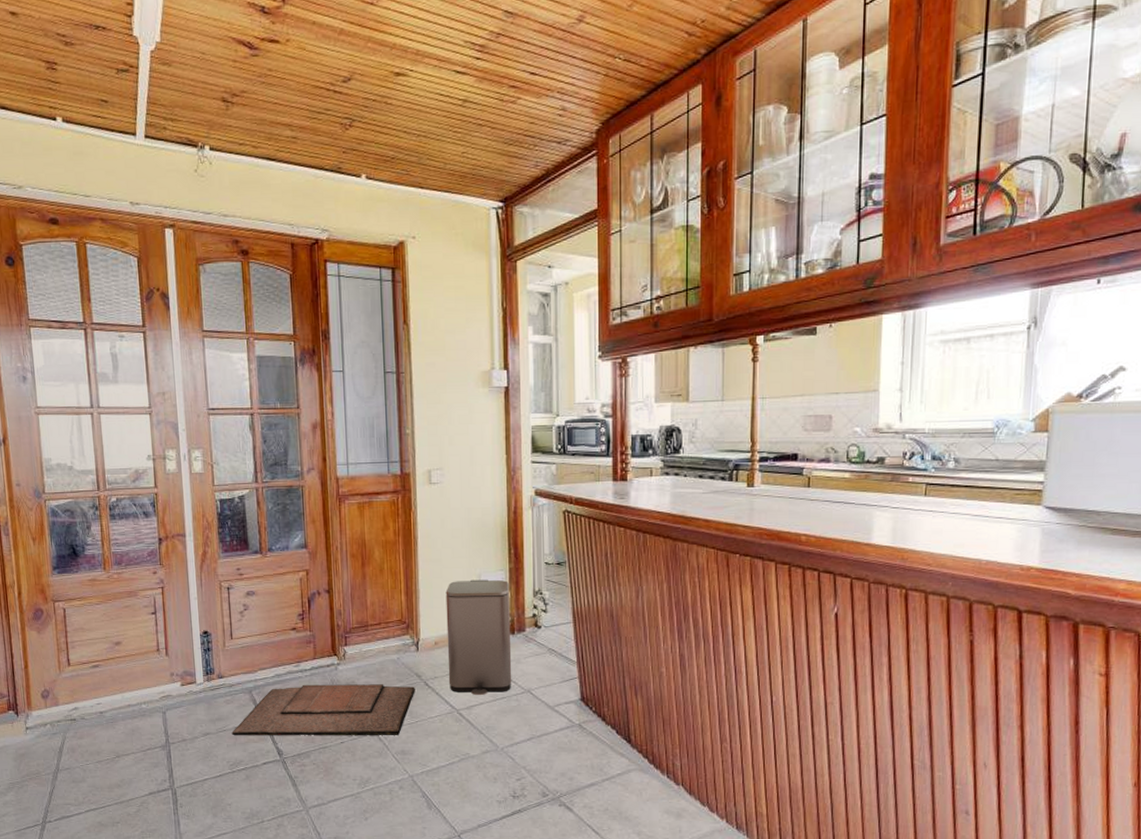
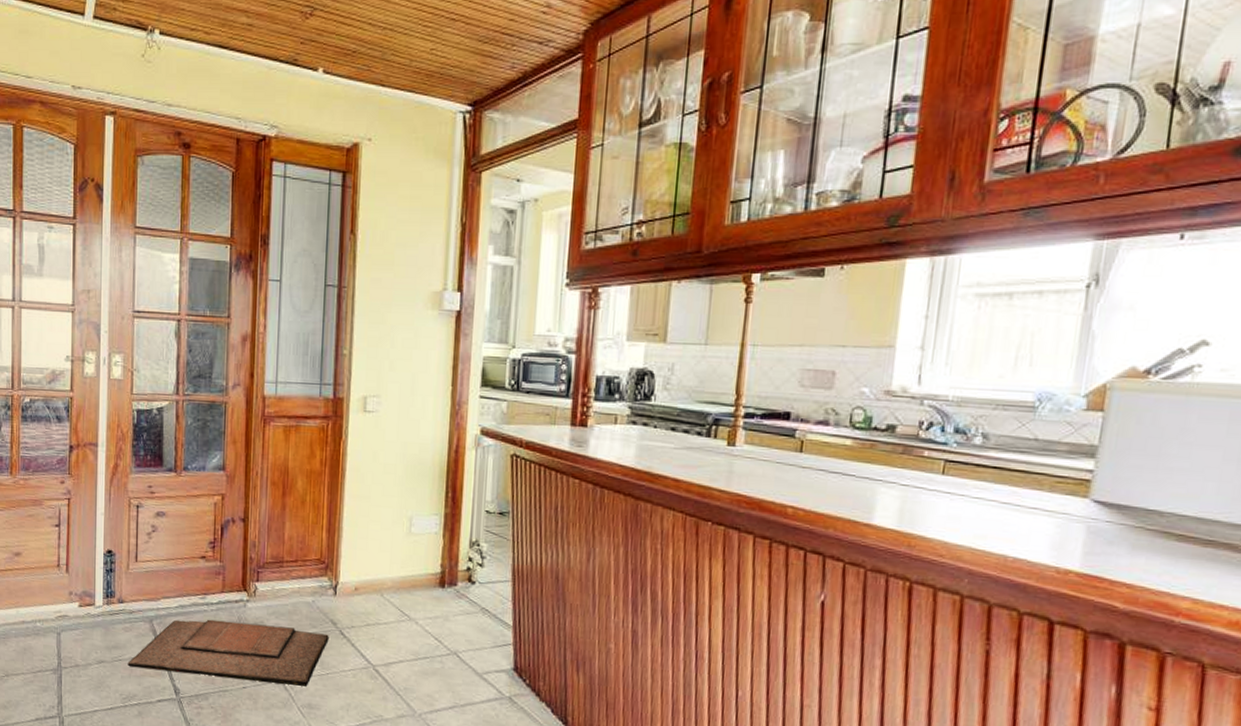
pedal bin: present [445,579,512,696] -> none [366,522,443,653]

